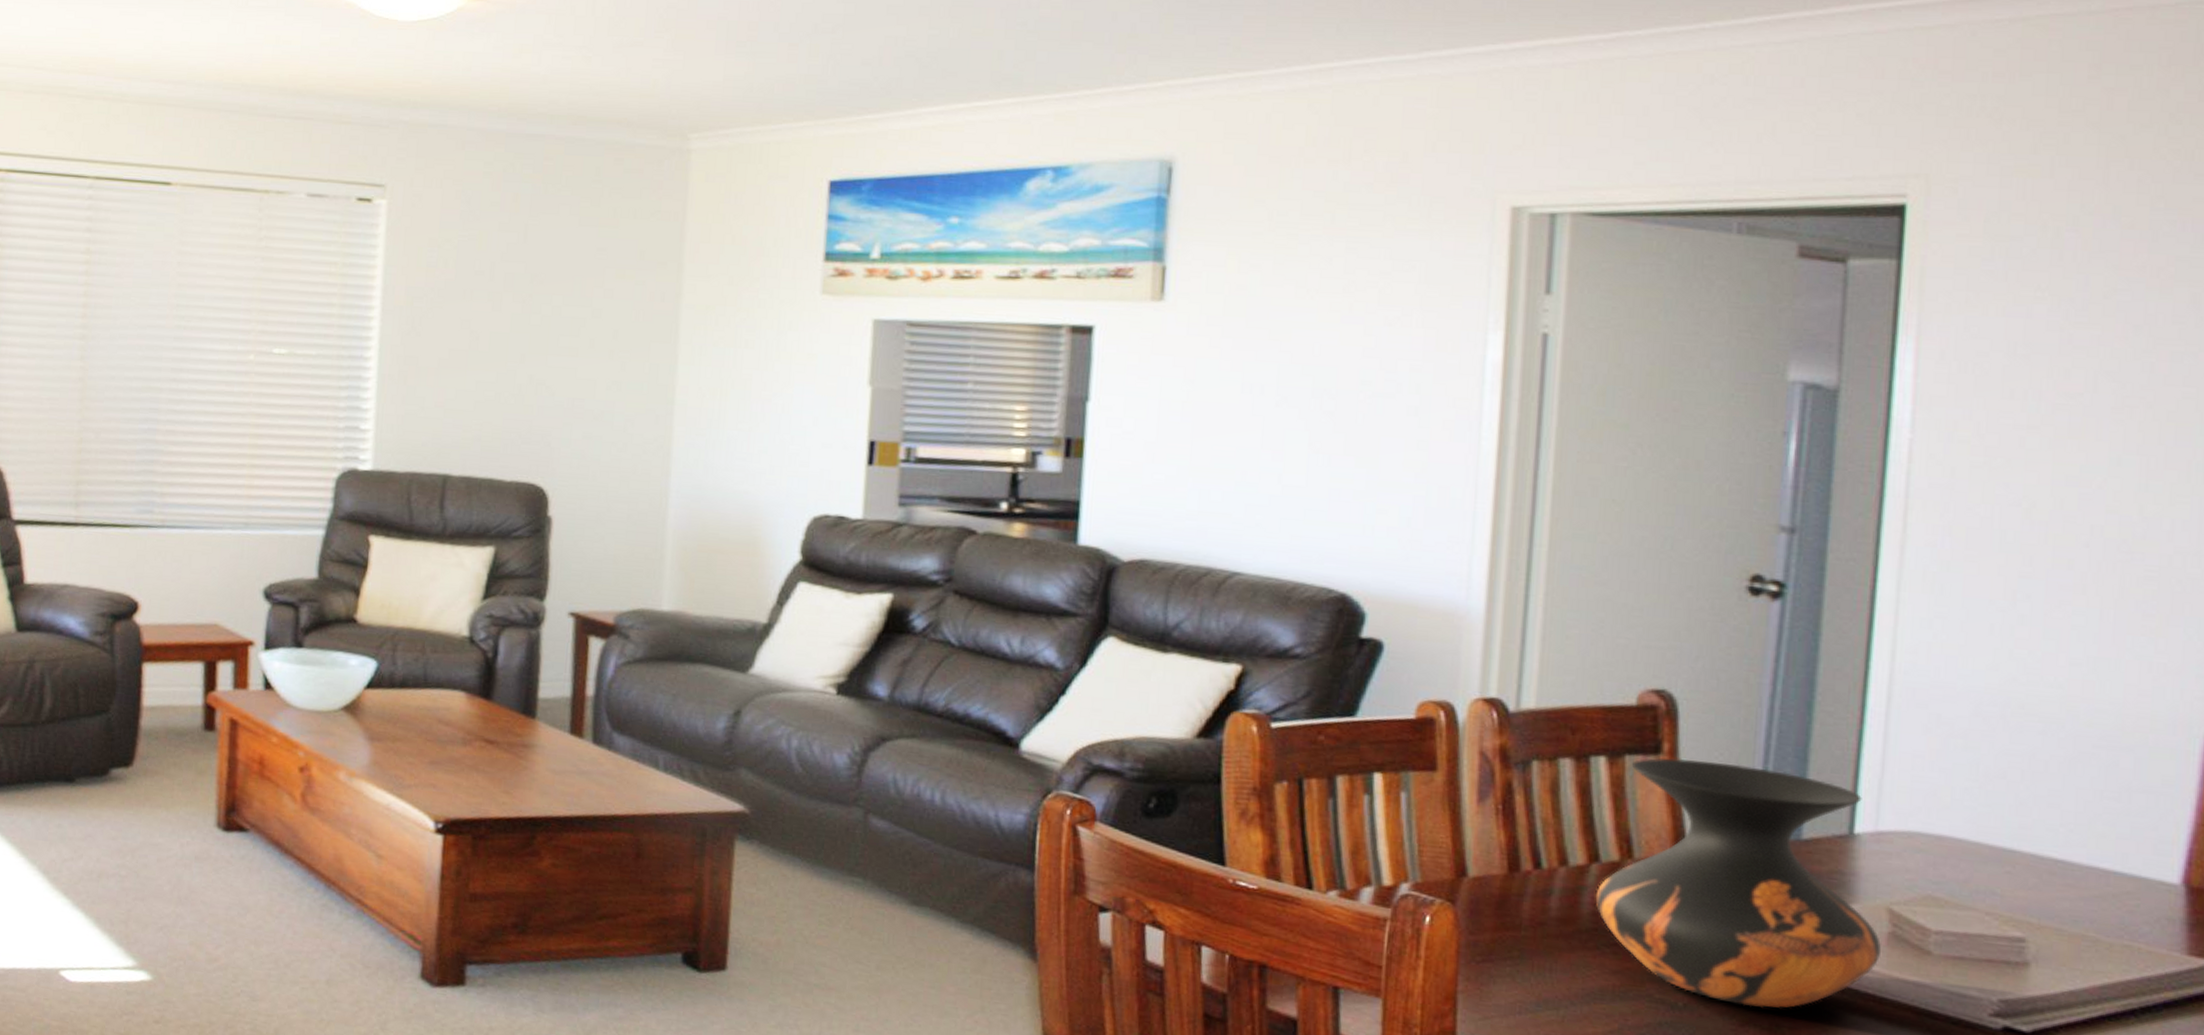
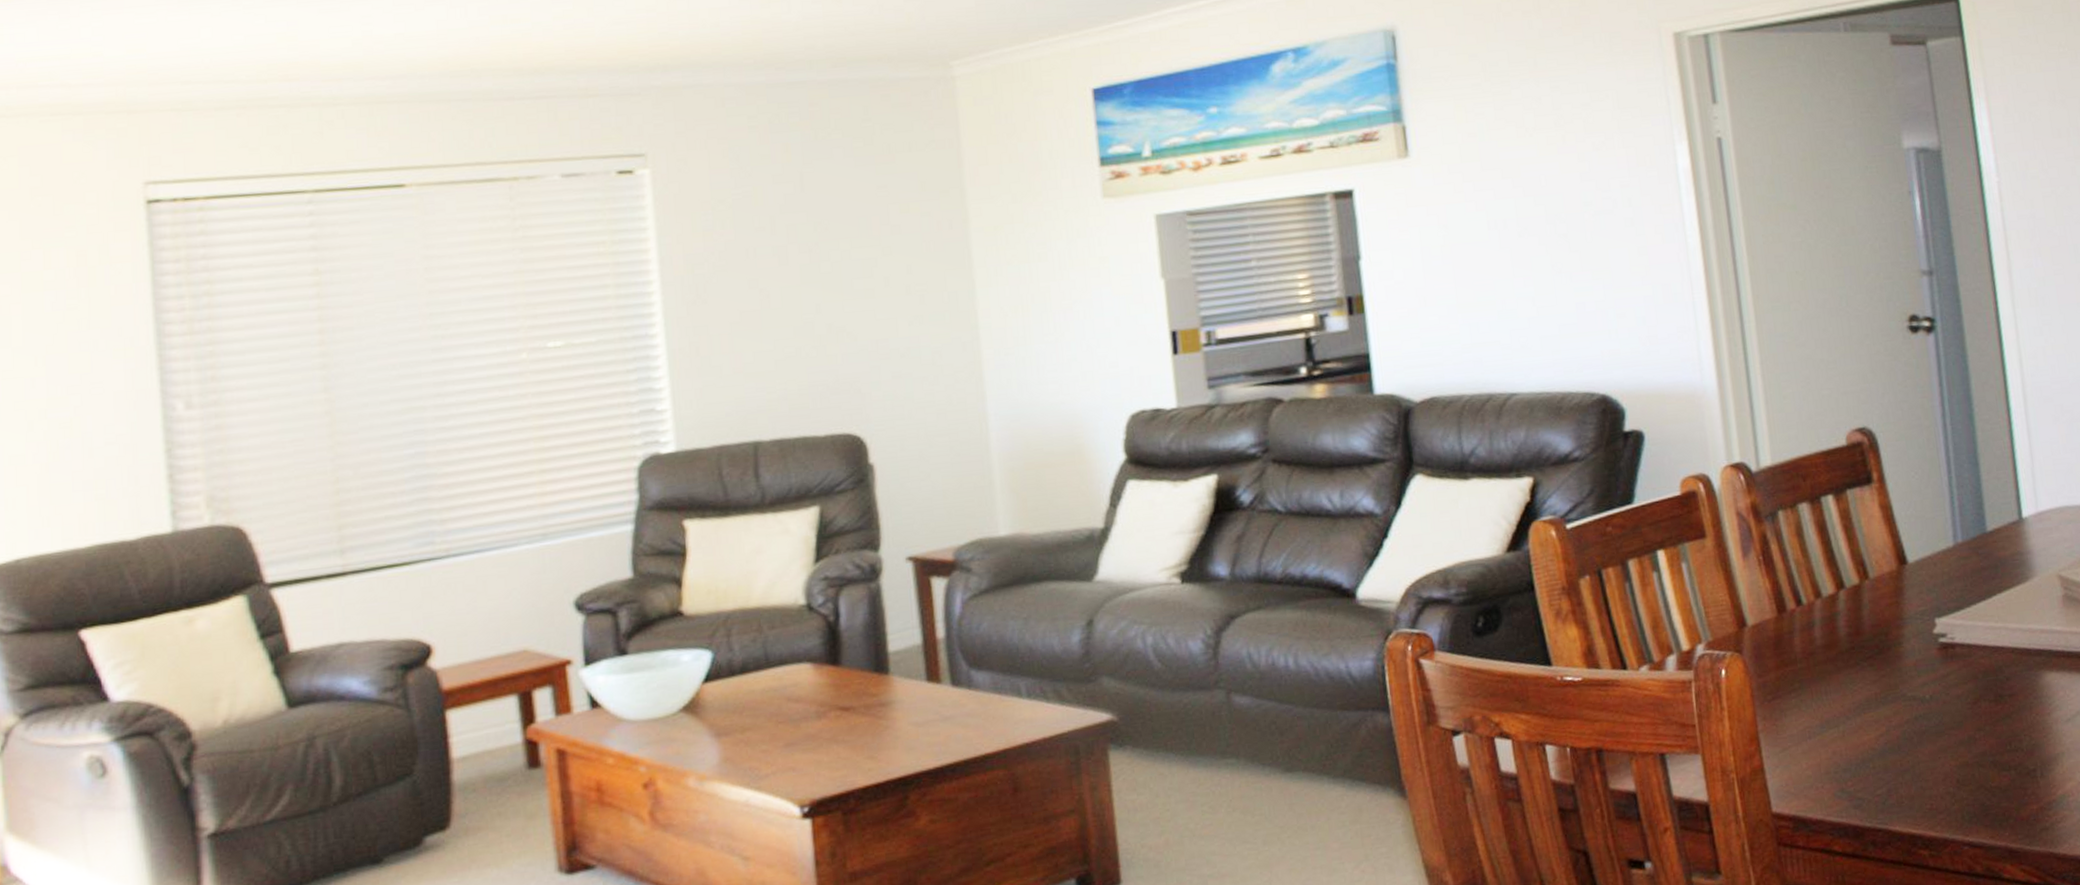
vase: present [1595,757,1881,1009] -> none [1847,477,2061,686]

